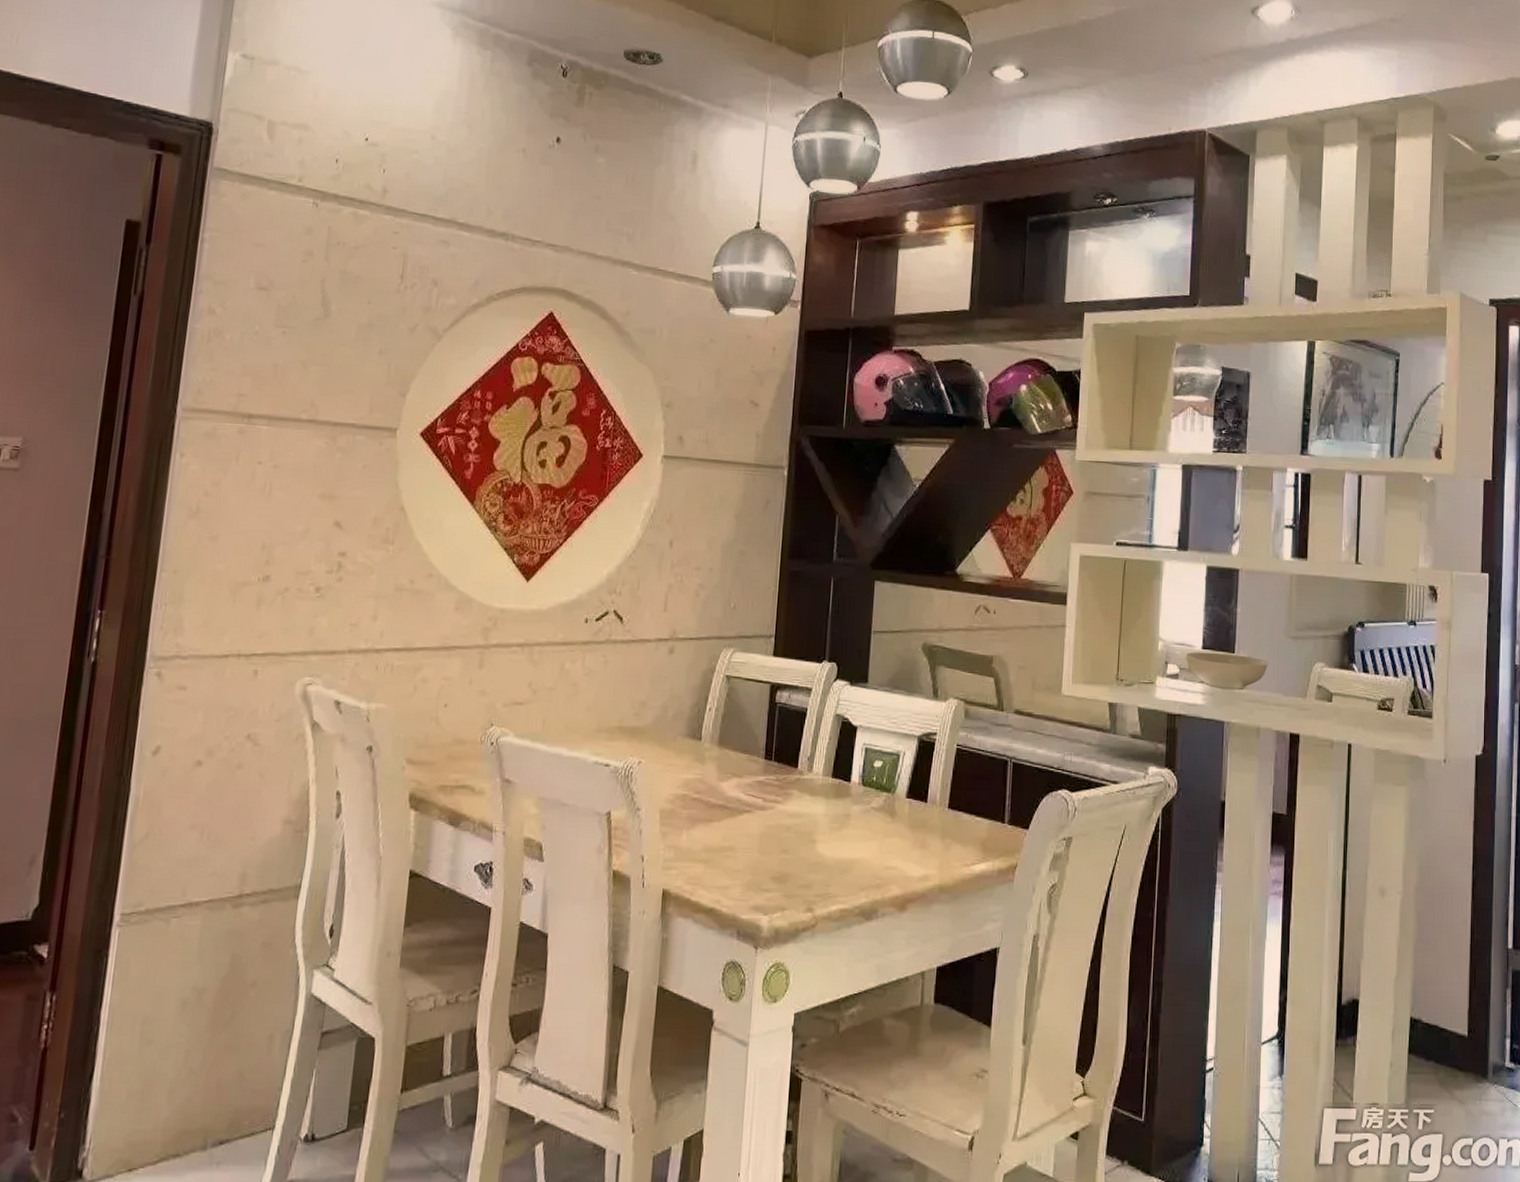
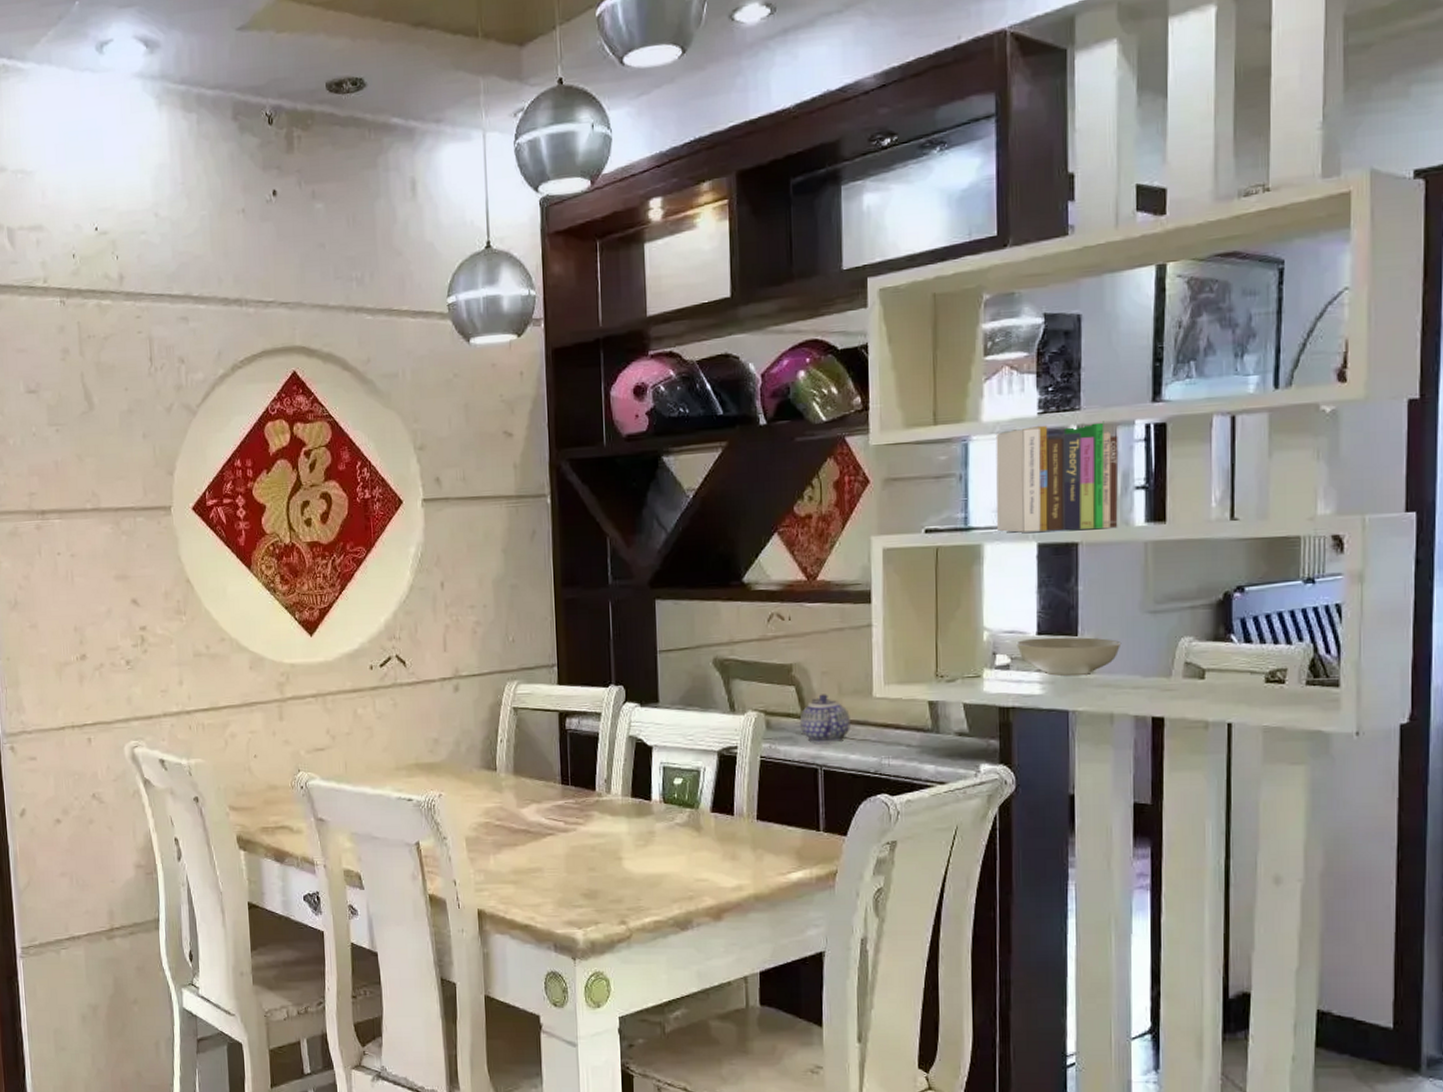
teapot: none [995,687,1041,736] -> present [799,694,852,743]
books: none [1174,462,1274,560] -> present [995,421,1119,533]

